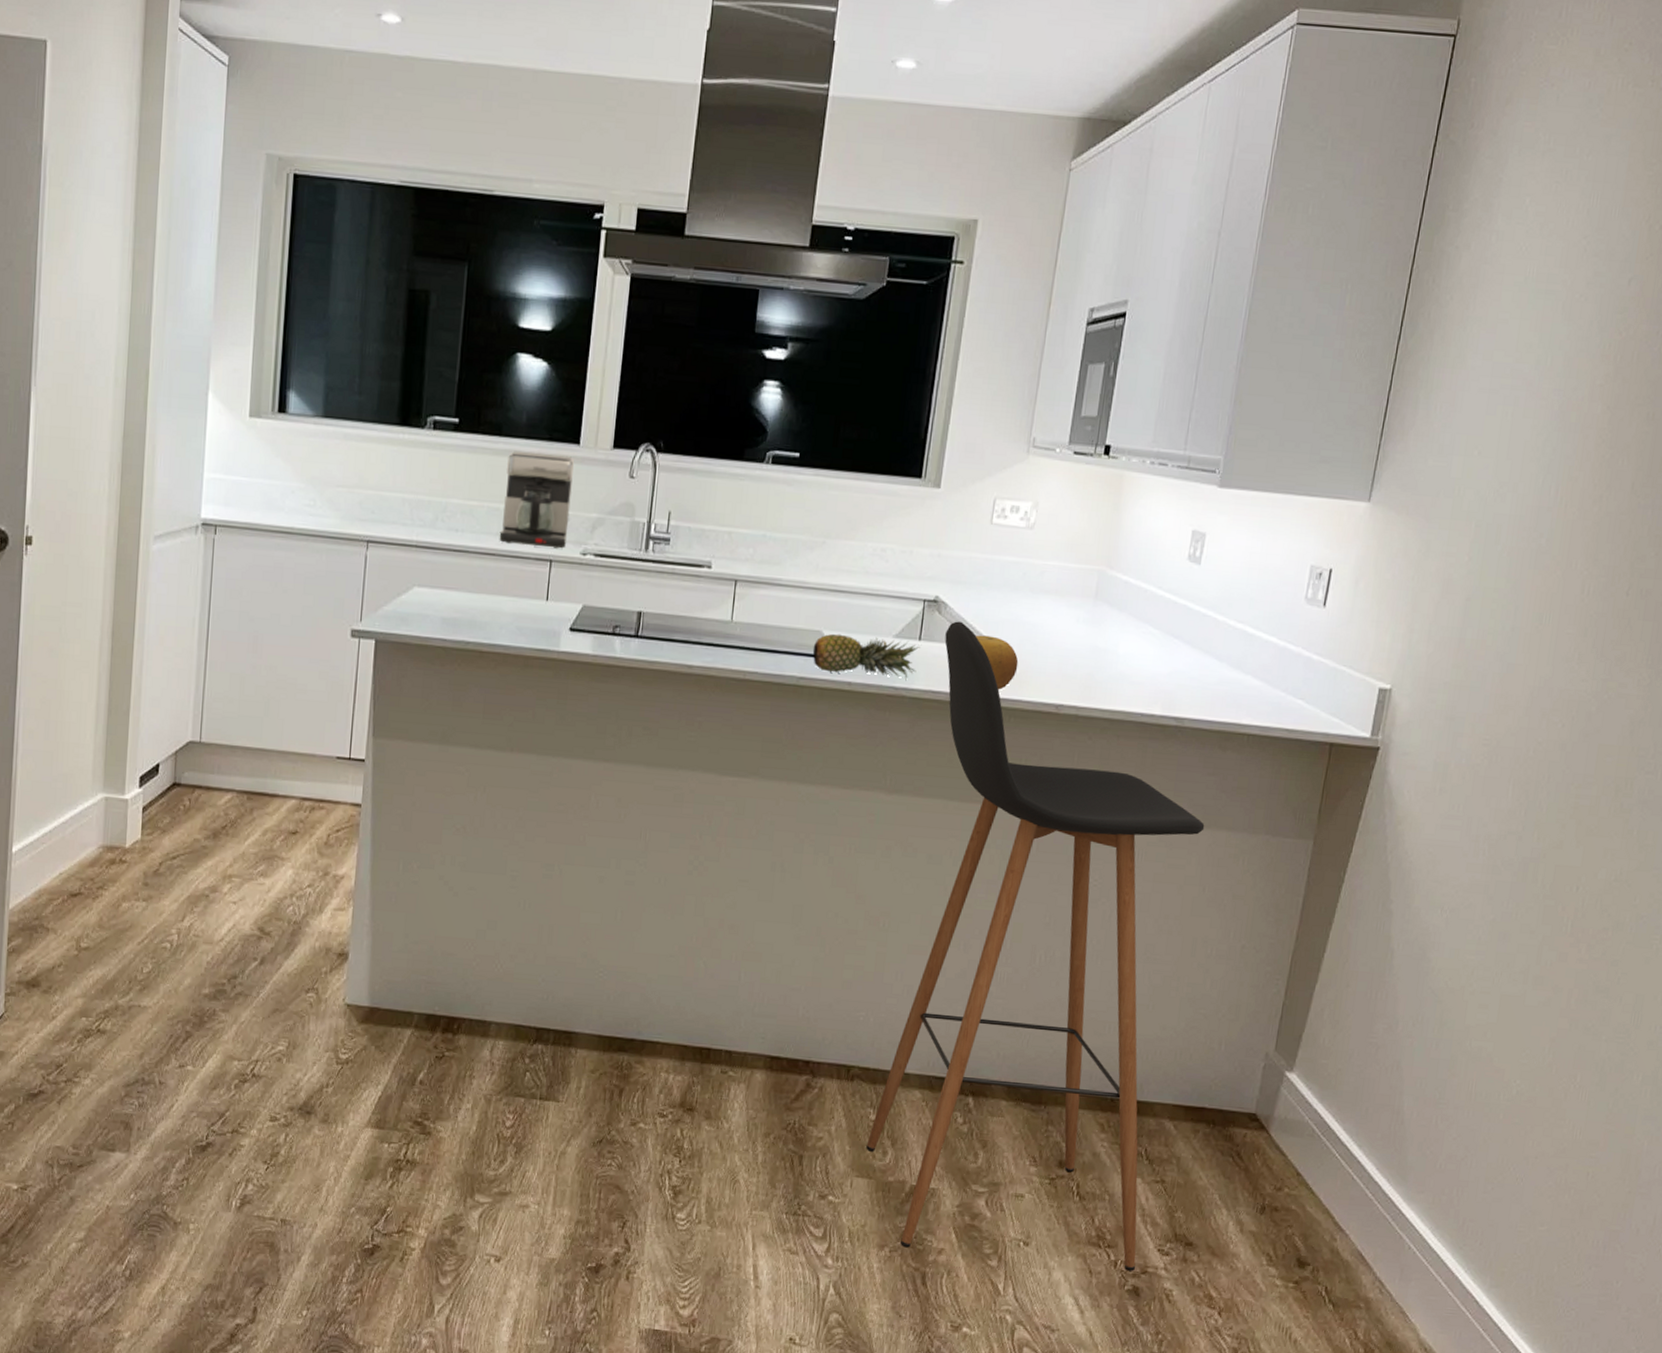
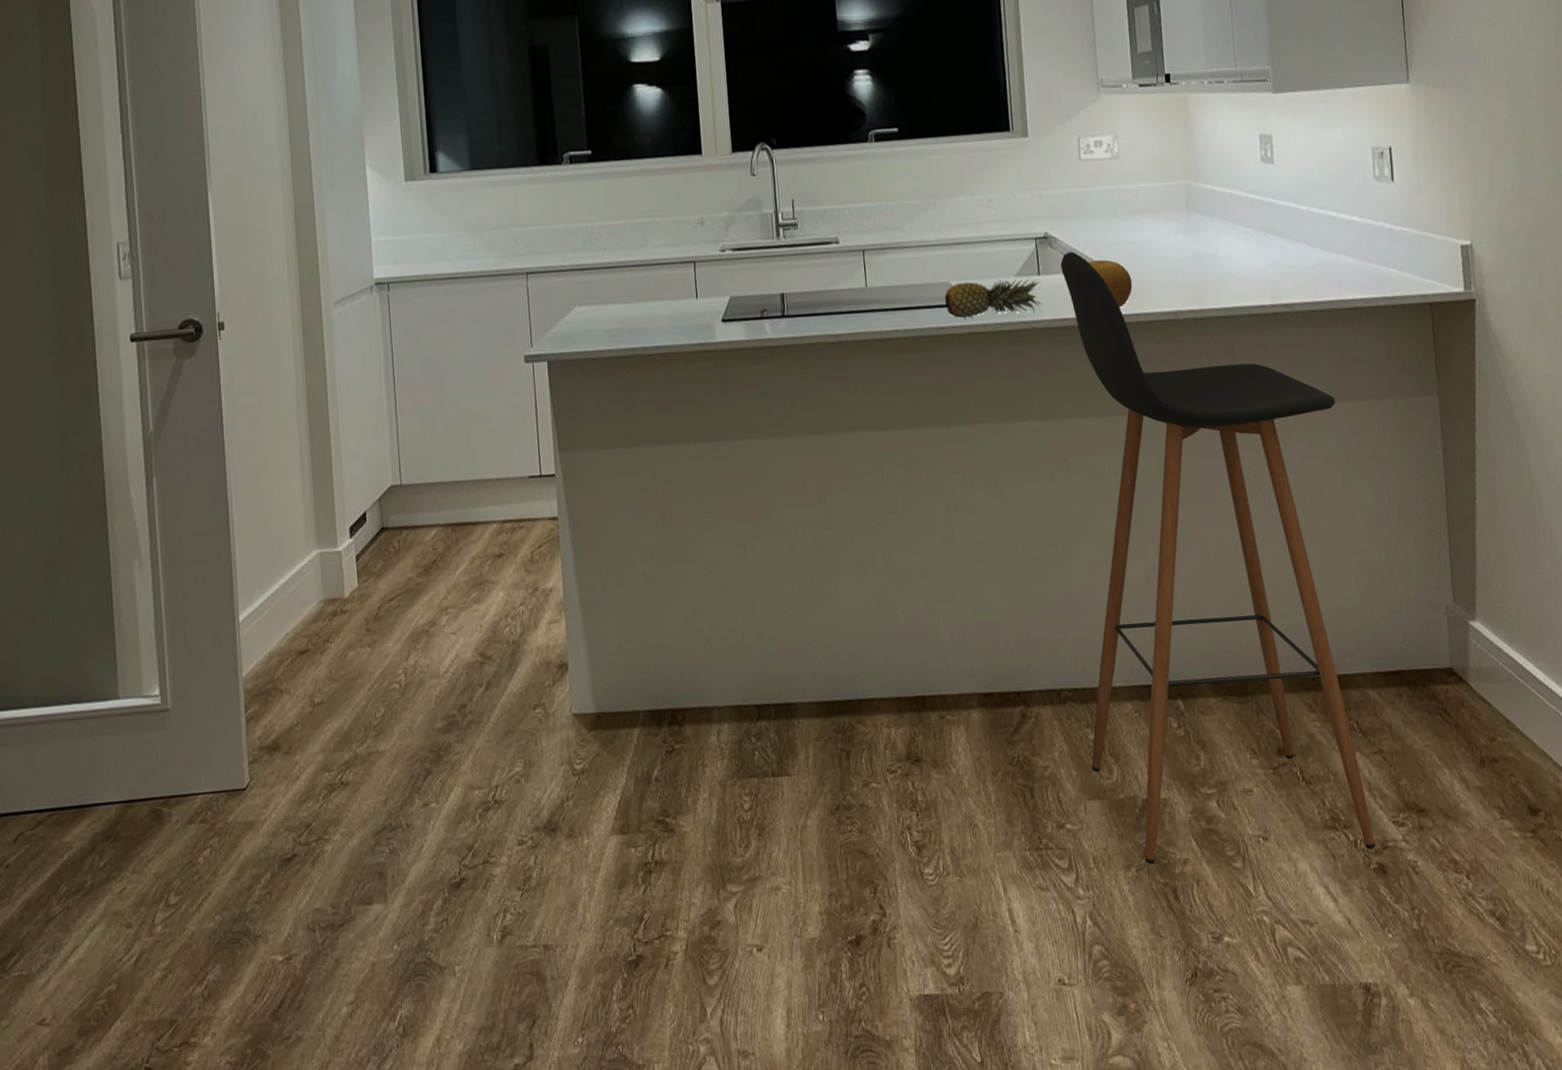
coffee maker: present [499,450,574,549] -> none [640,166,706,253]

